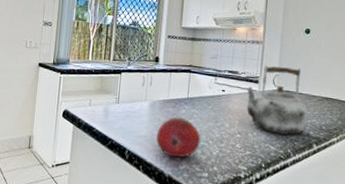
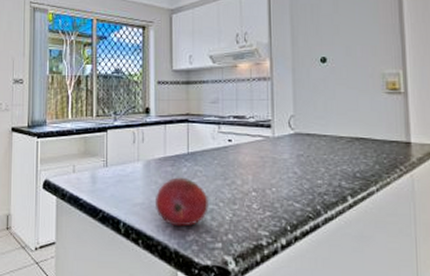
kettle: present [245,65,308,135] -> none [255,104,337,188]

